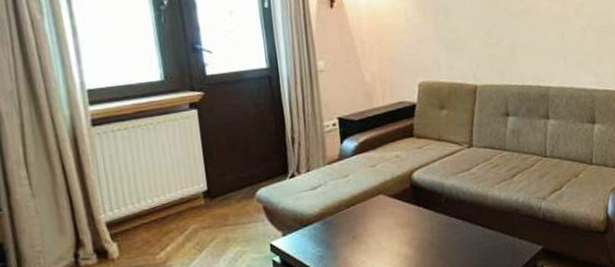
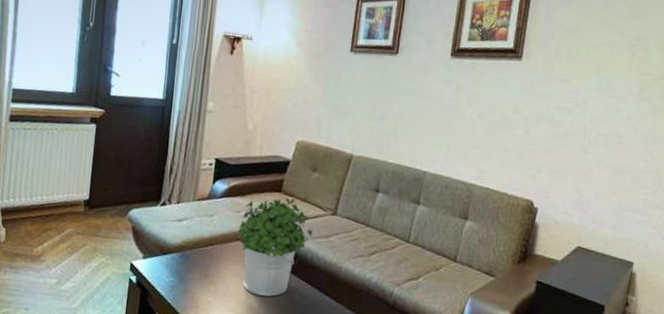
potted plant: none [376,140,454,243] -> present [237,198,314,297]

